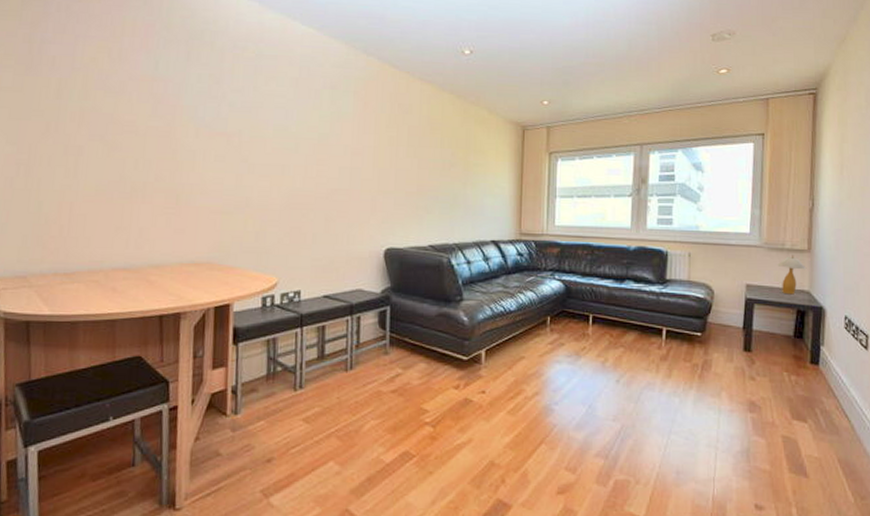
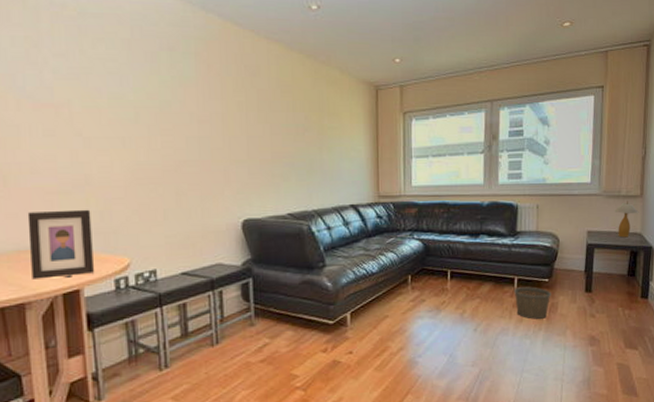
picture frame: none [190,228,248,292] -> present [27,209,95,279]
basket: none [661,339,704,376] -> present [513,287,551,319]

